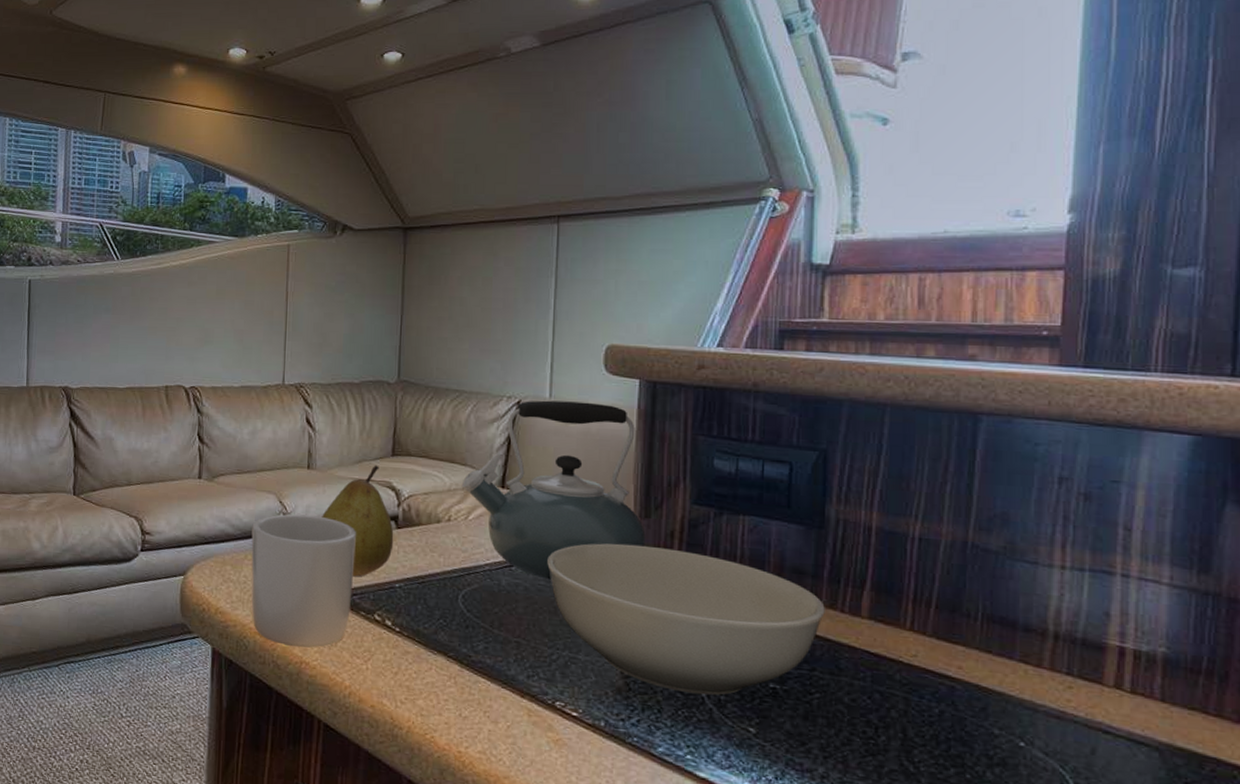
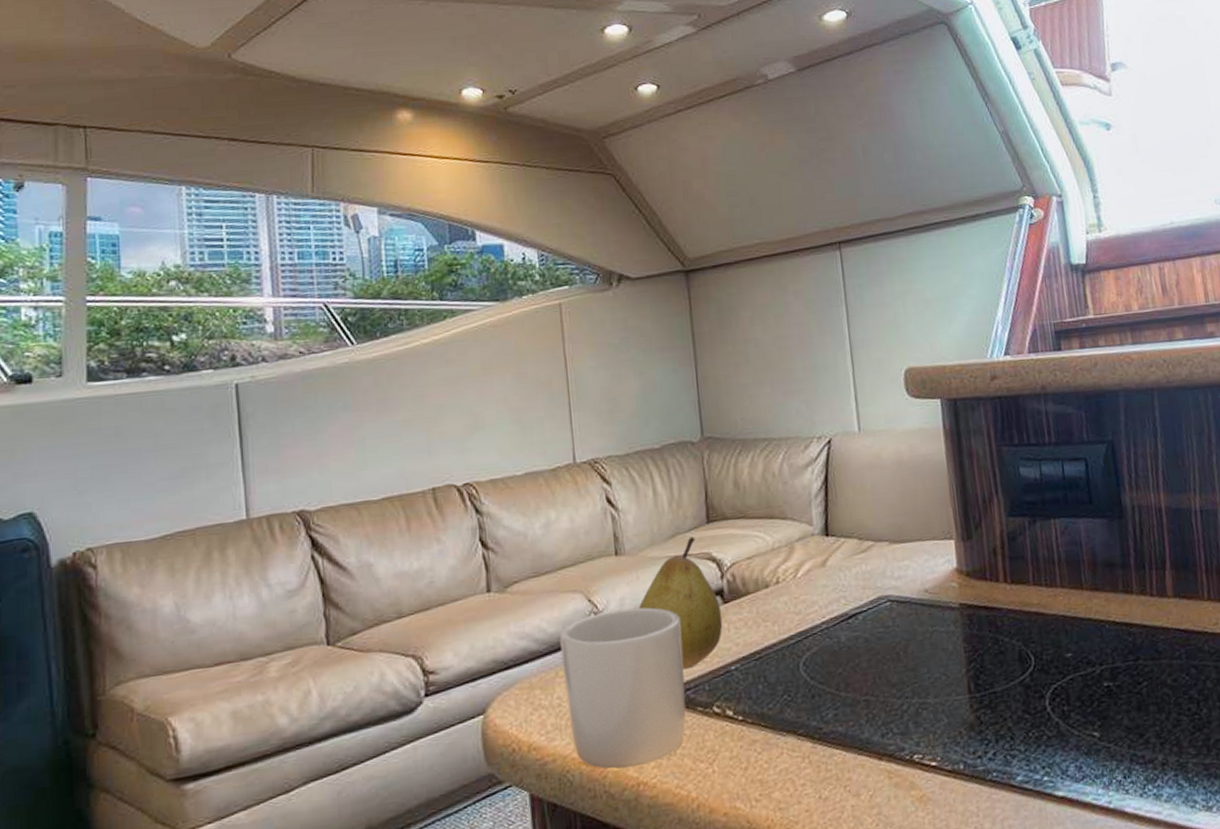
kettle: present [461,400,646,580] -> none [784,429,972,626]
bowl: present [547,543,825,696] -> none [882,565,1138,713]

